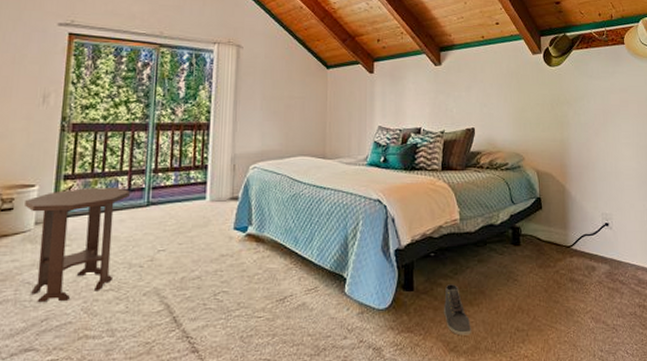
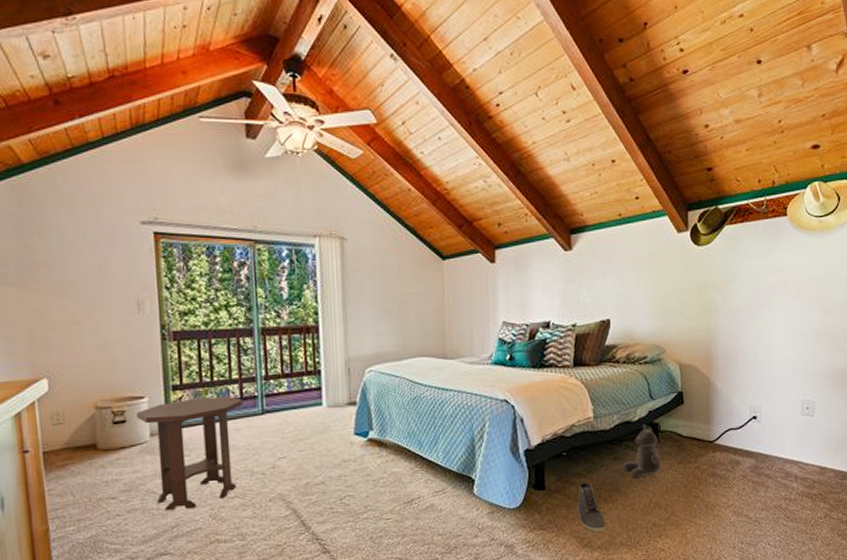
teddy bear: none [487,228,523,281] -> present [623,424,661,478]

